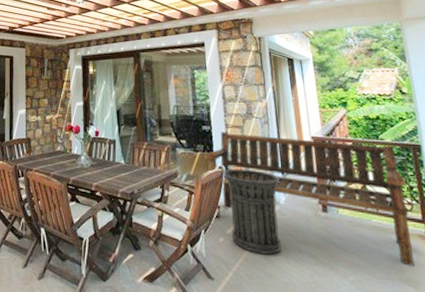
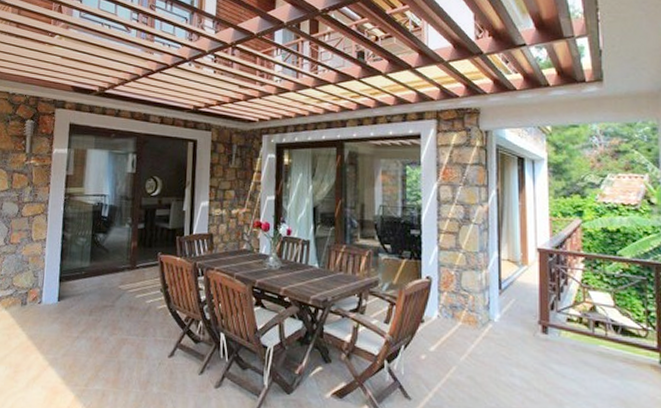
bench: present [204,132,414,266] -> none [410,238,645,398]
trash can: present [224,168,281,255] -> none [432,279,496,377]

